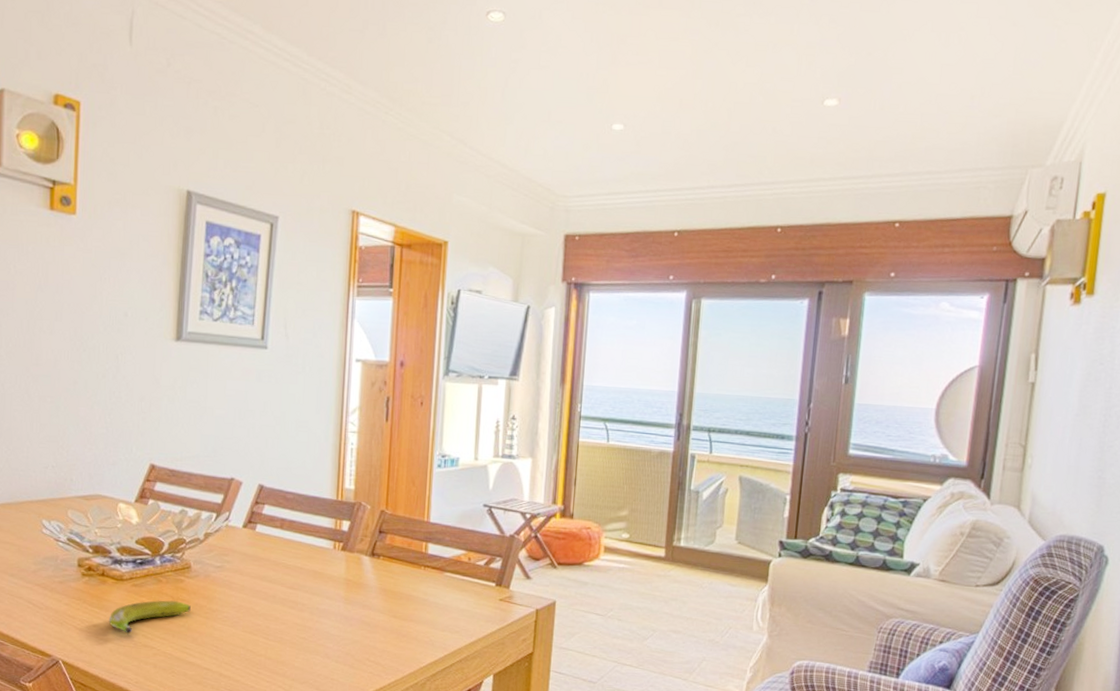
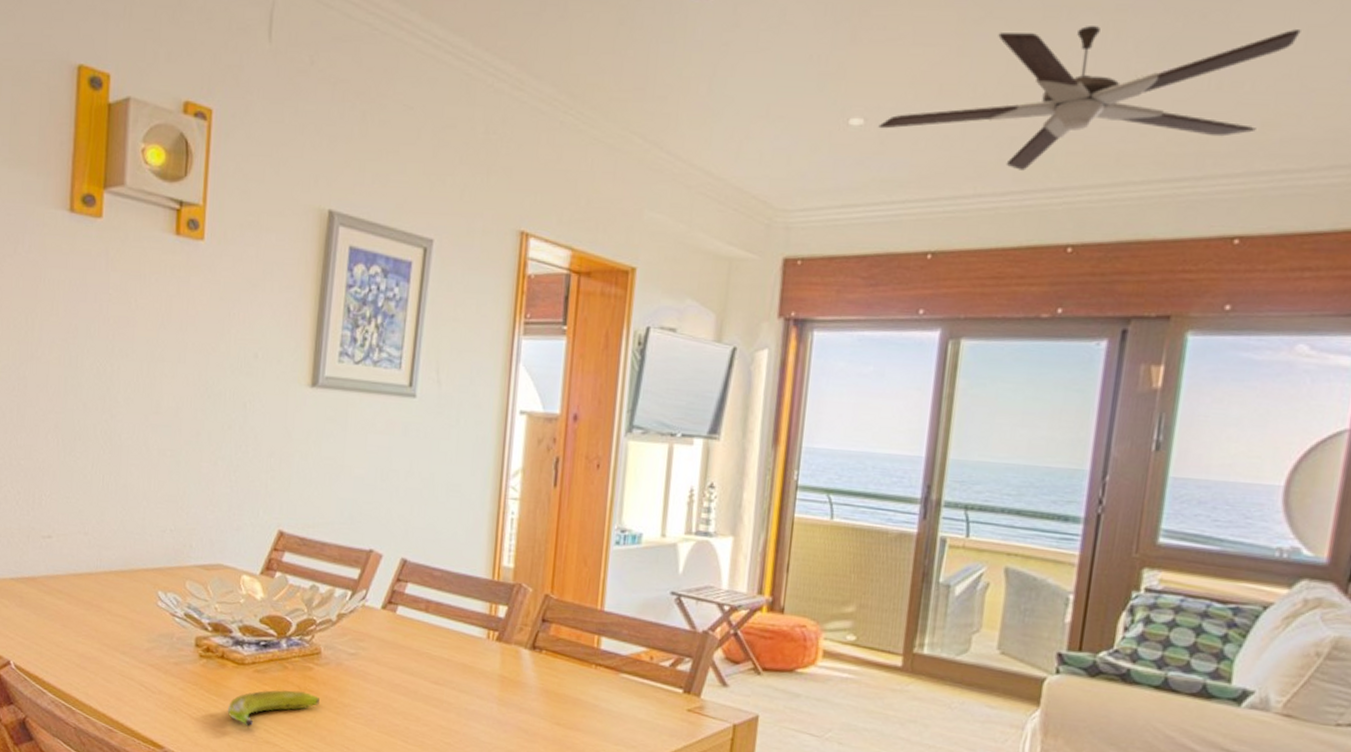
ceiling fan: none [635,58,937,168] -> present [878,26,1301,171]

